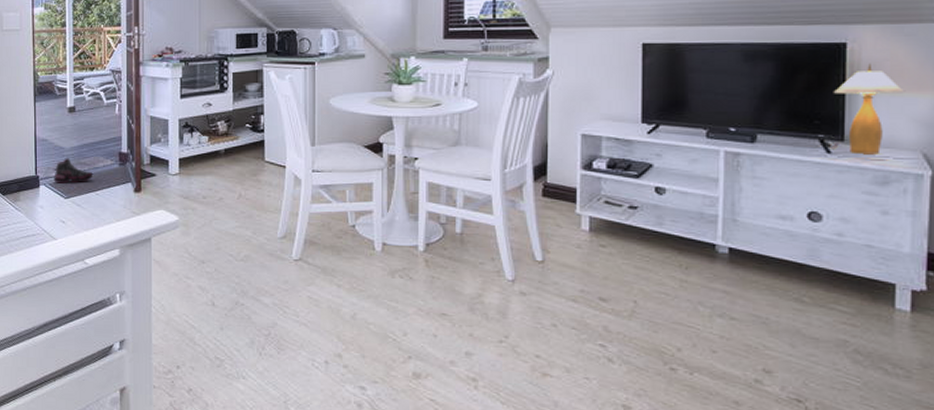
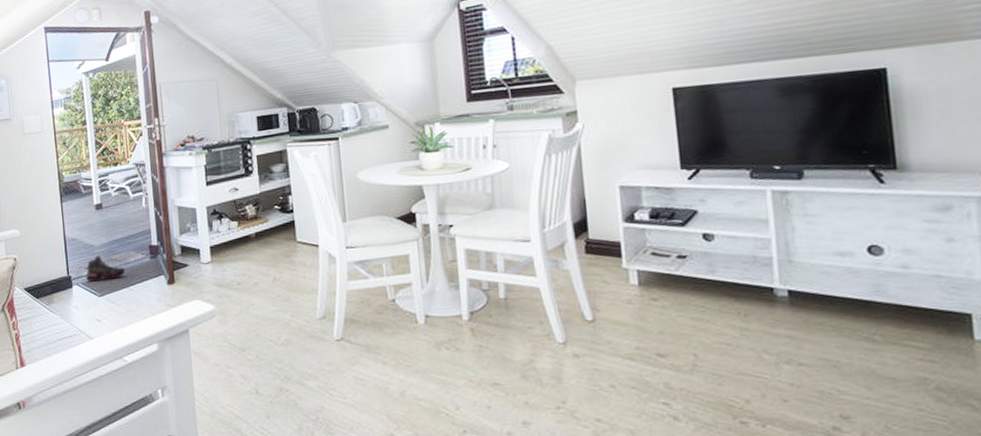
table lamp: present [834,63,906,155] -> none [880,86,956,182]

